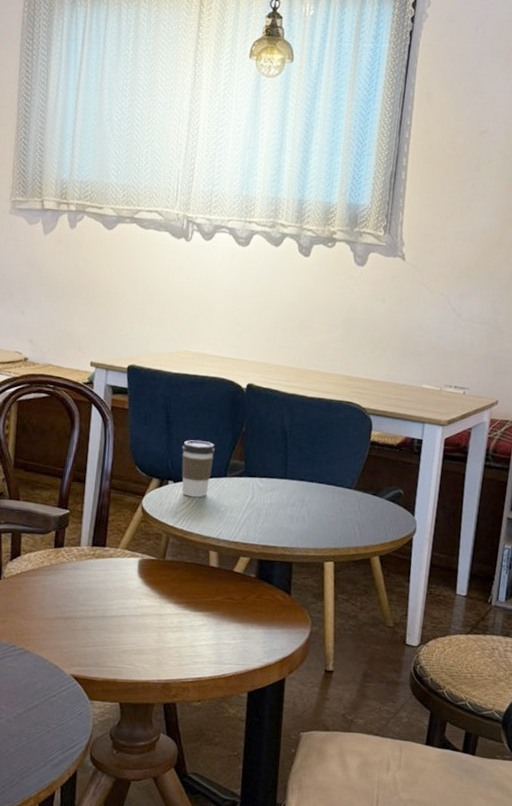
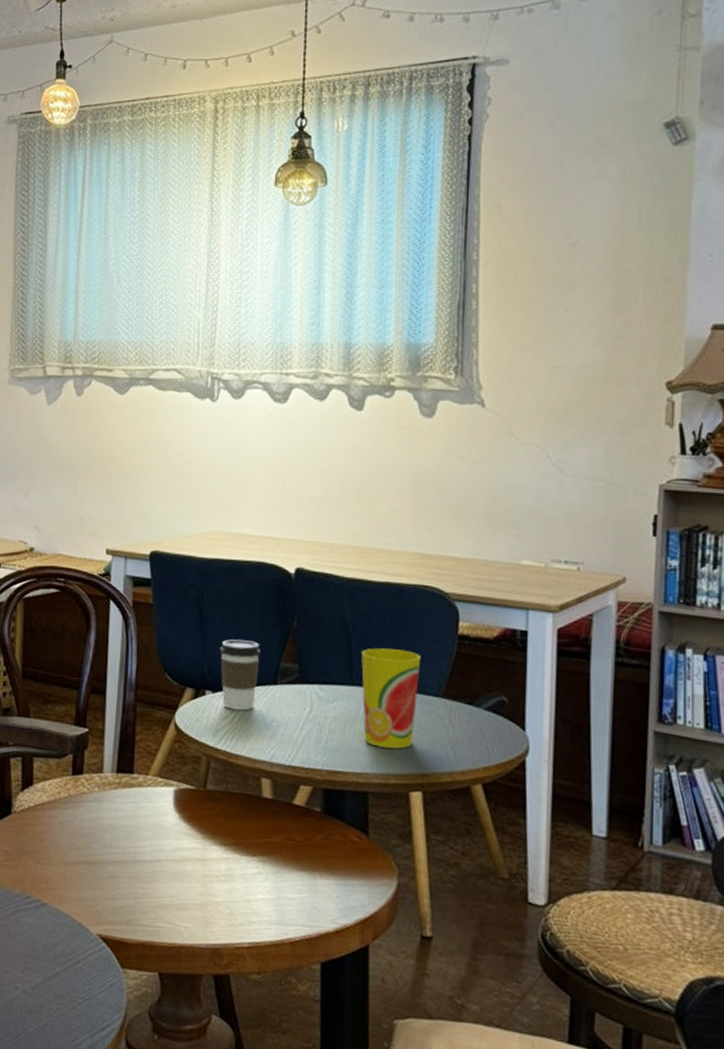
cup: none [292,450,341,529] -> present [361,648,421,749]

